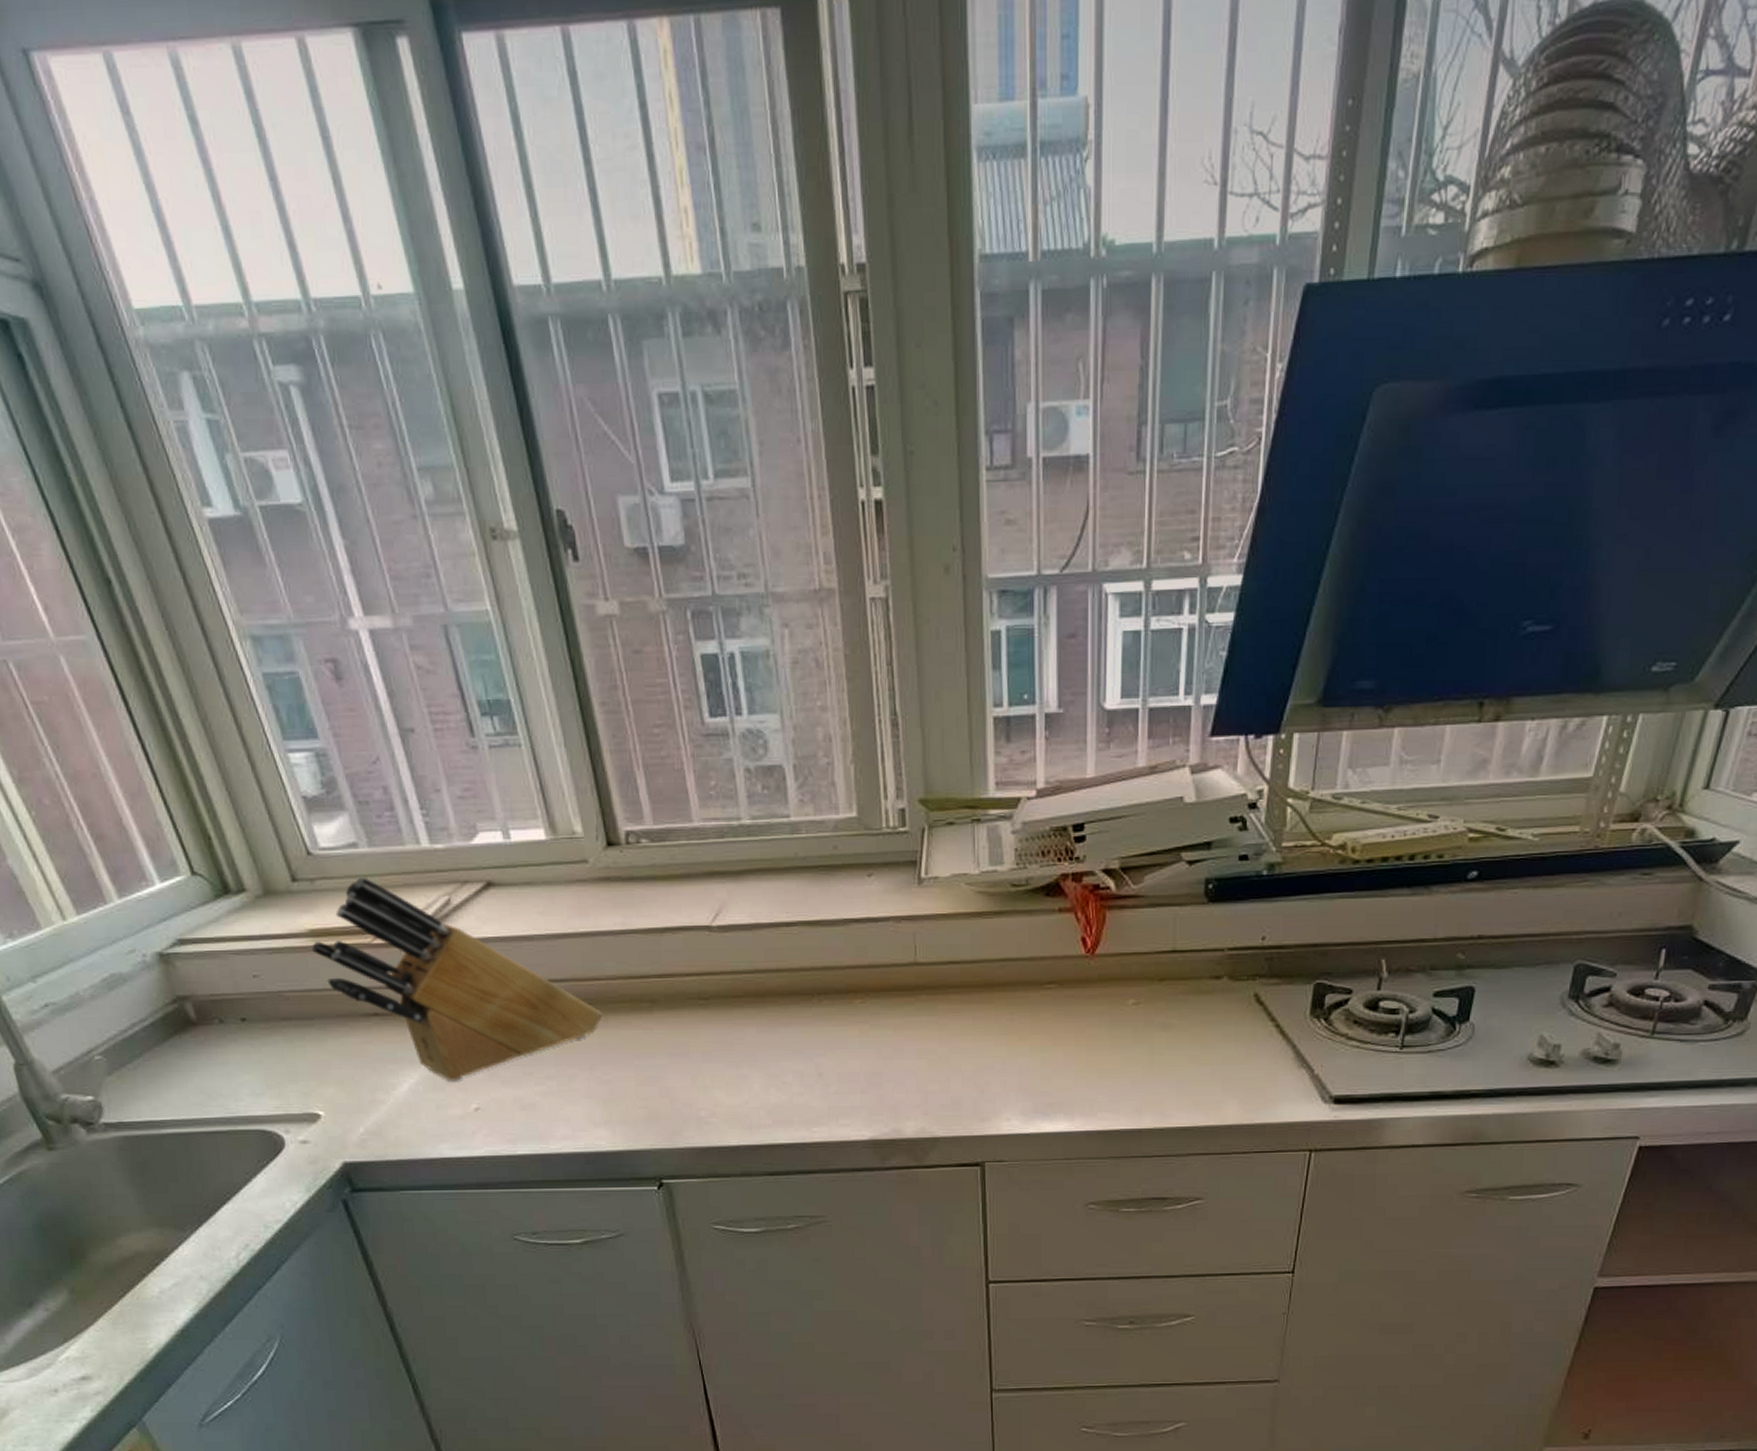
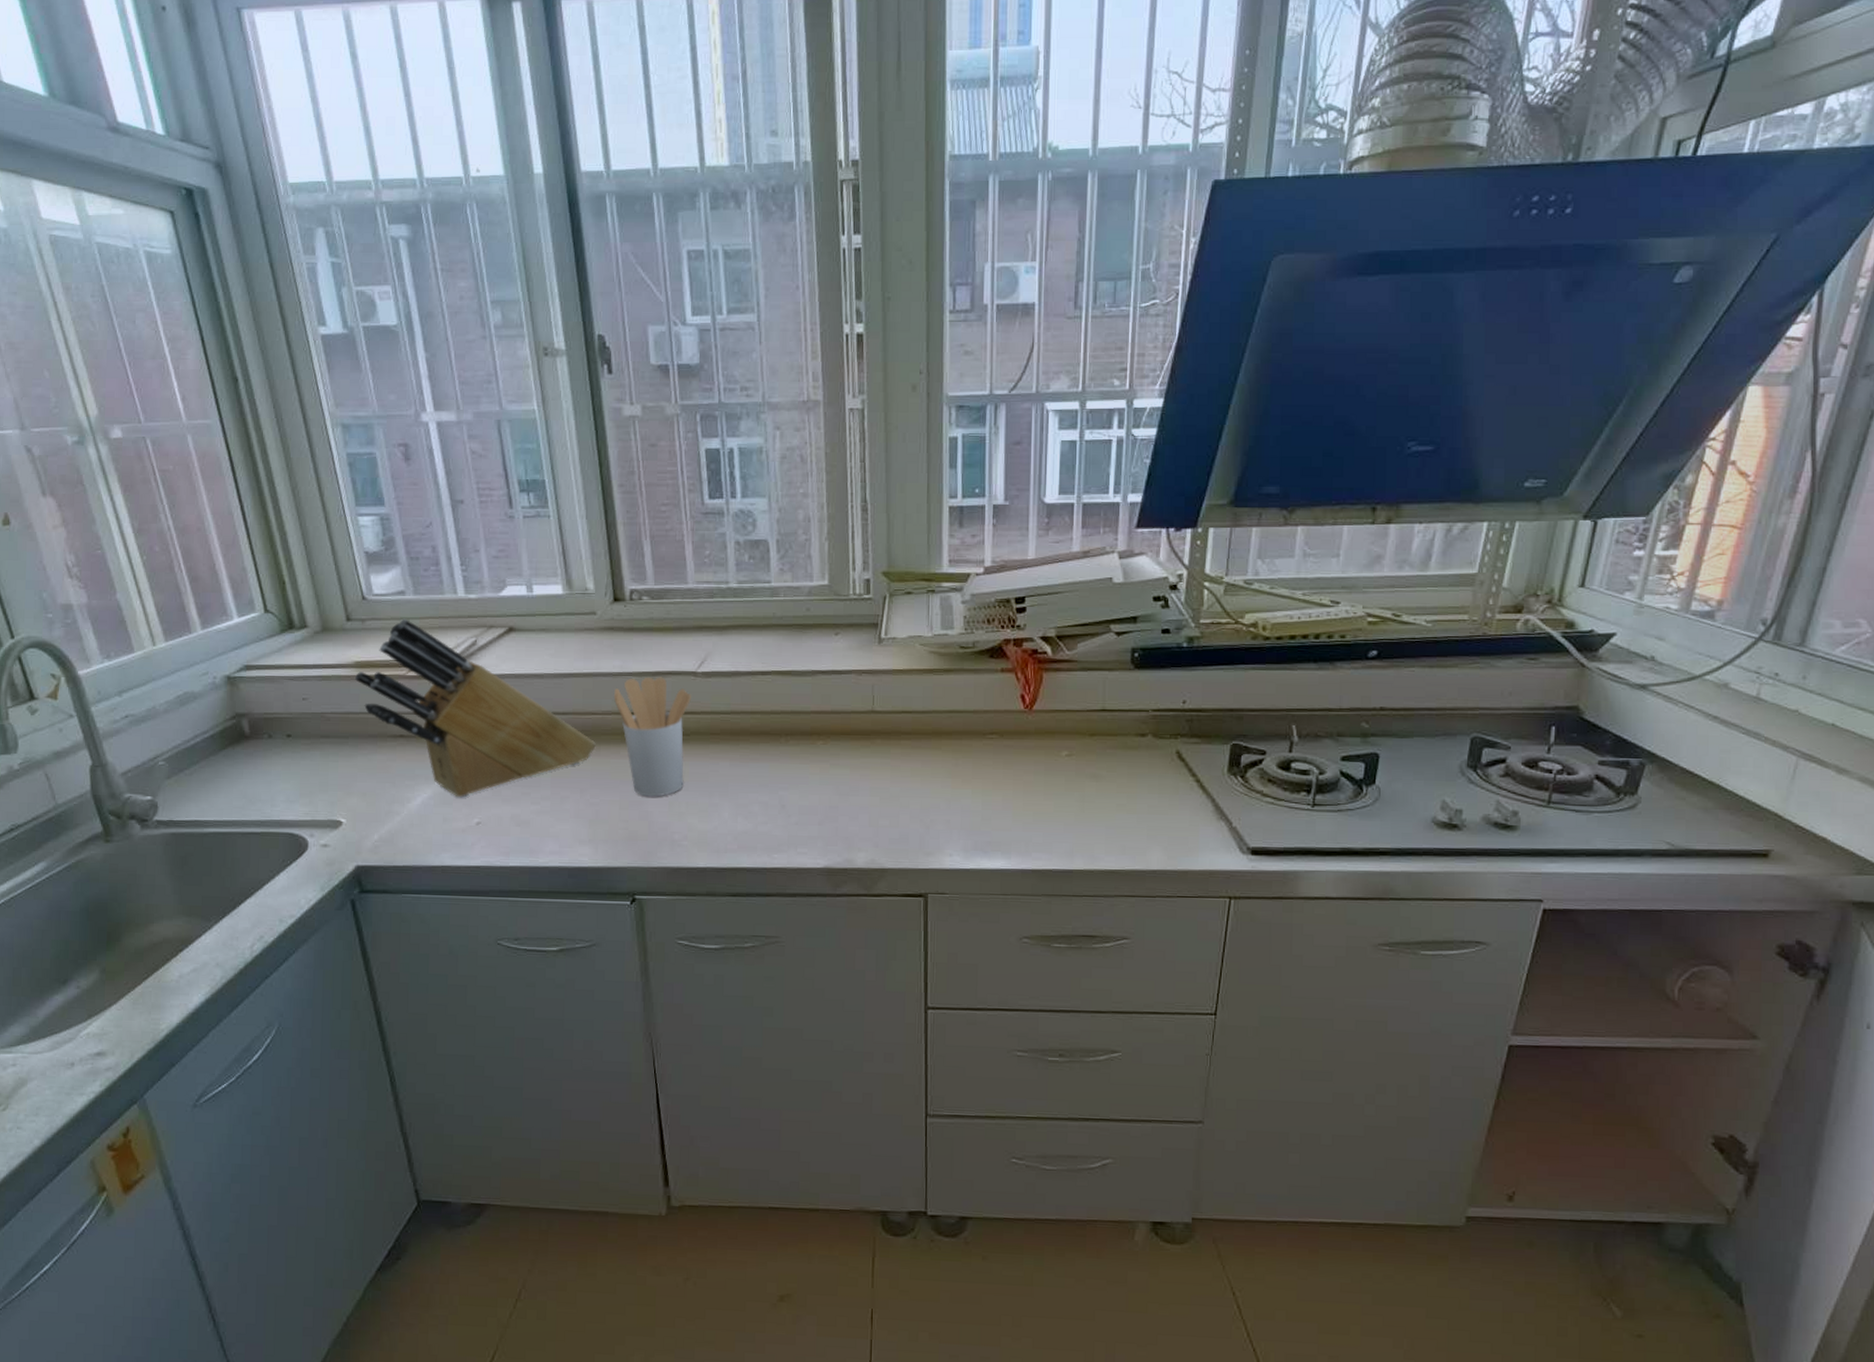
utensil holder: none [617,933,707,1071] -> present [613,677,691,797]

